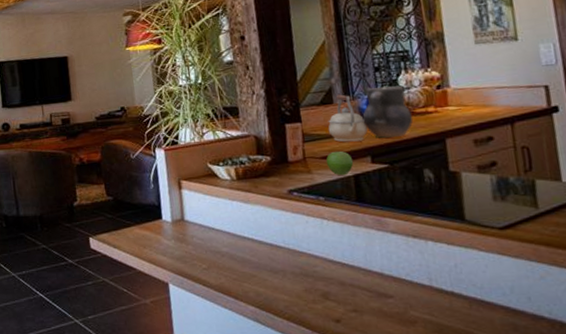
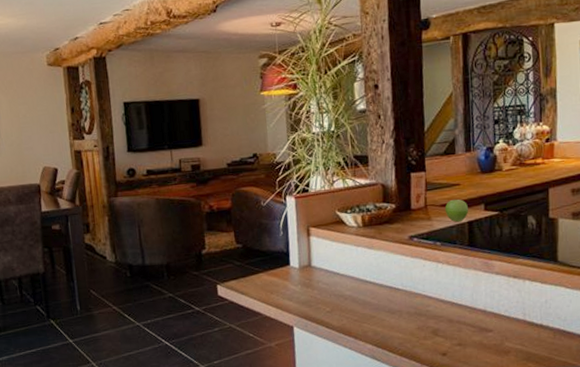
kettle: present [328,94,368,143] -> none [449,145,483,191]
ceramic jug: present [362,85,414,138] -> none [480,138,524,187]

